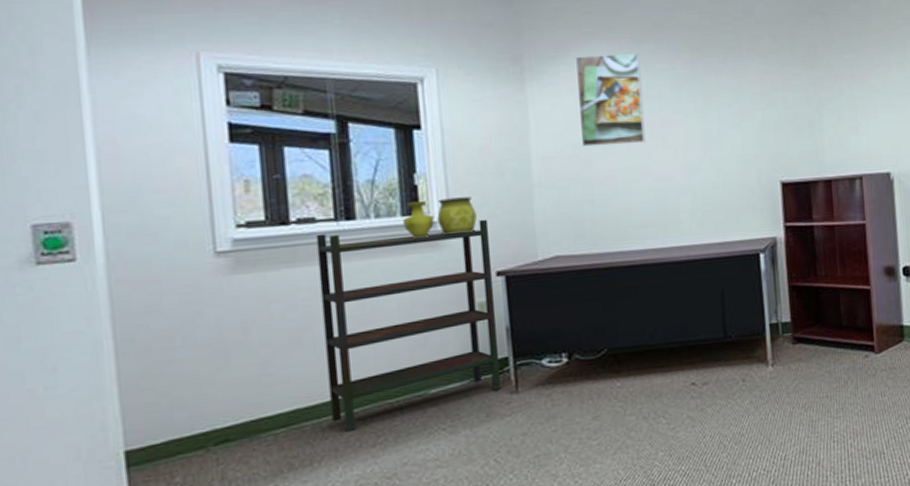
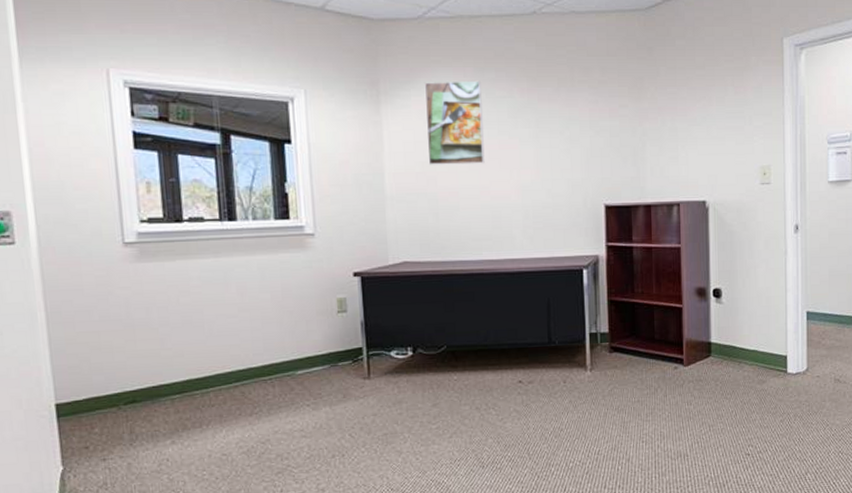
bookshelf: present [316,219,501,433] -> none [204,226,355,402]
decorative vase: present [402,196,477,238] -> none [275,205,337,239]

